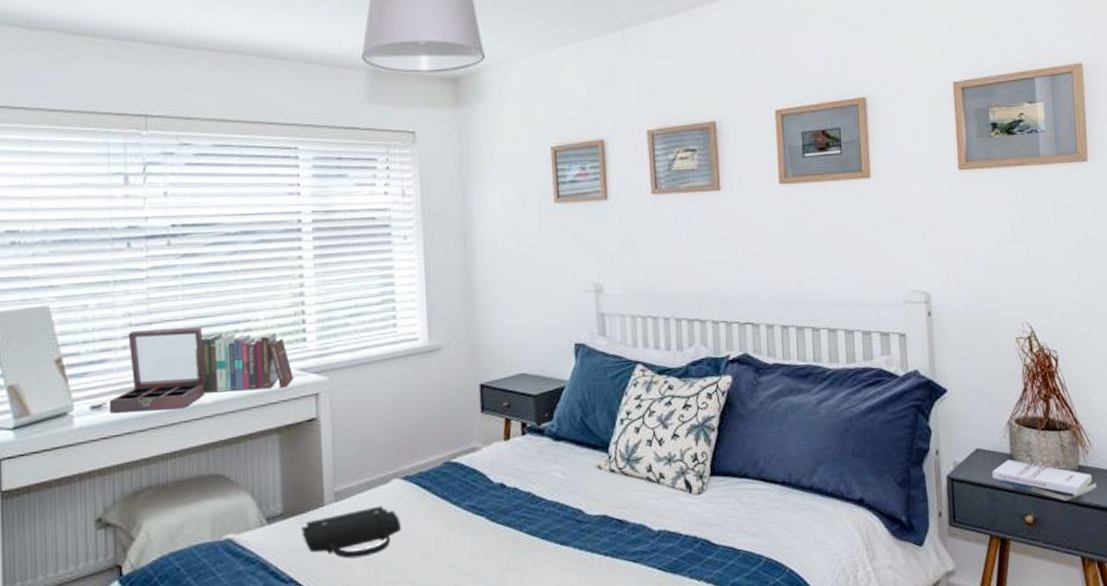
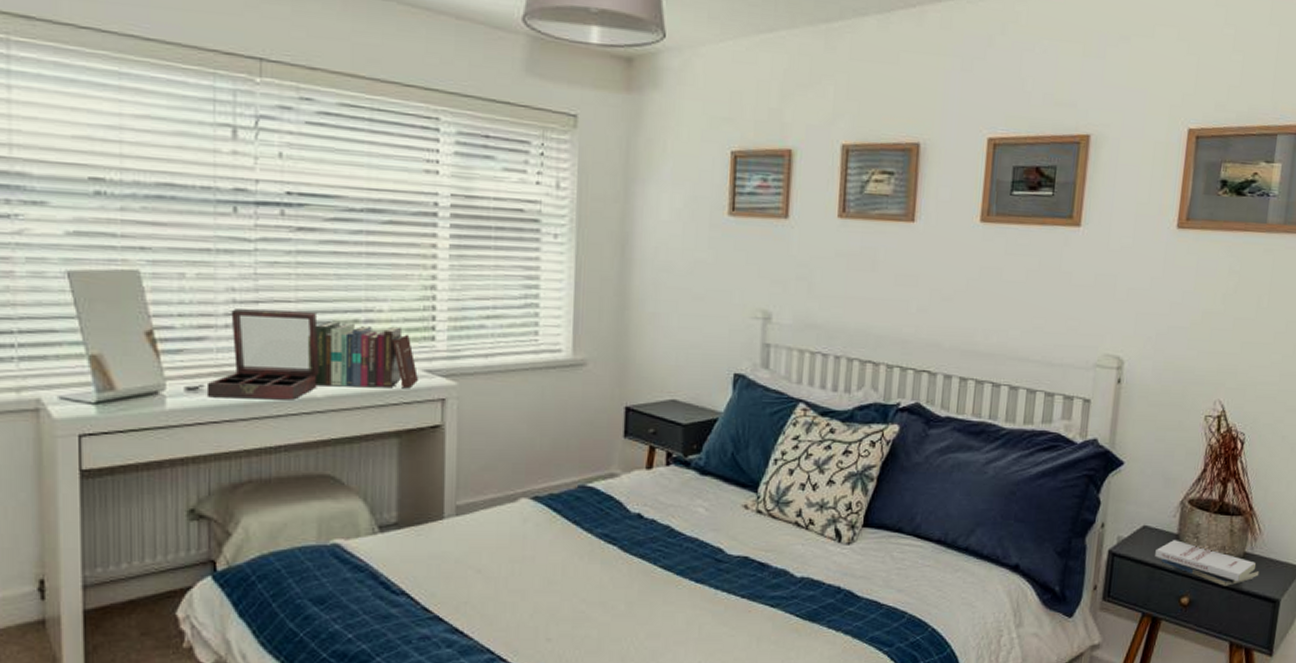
handbag: present [300,505,401,559] -> none [416,524,526,576]

